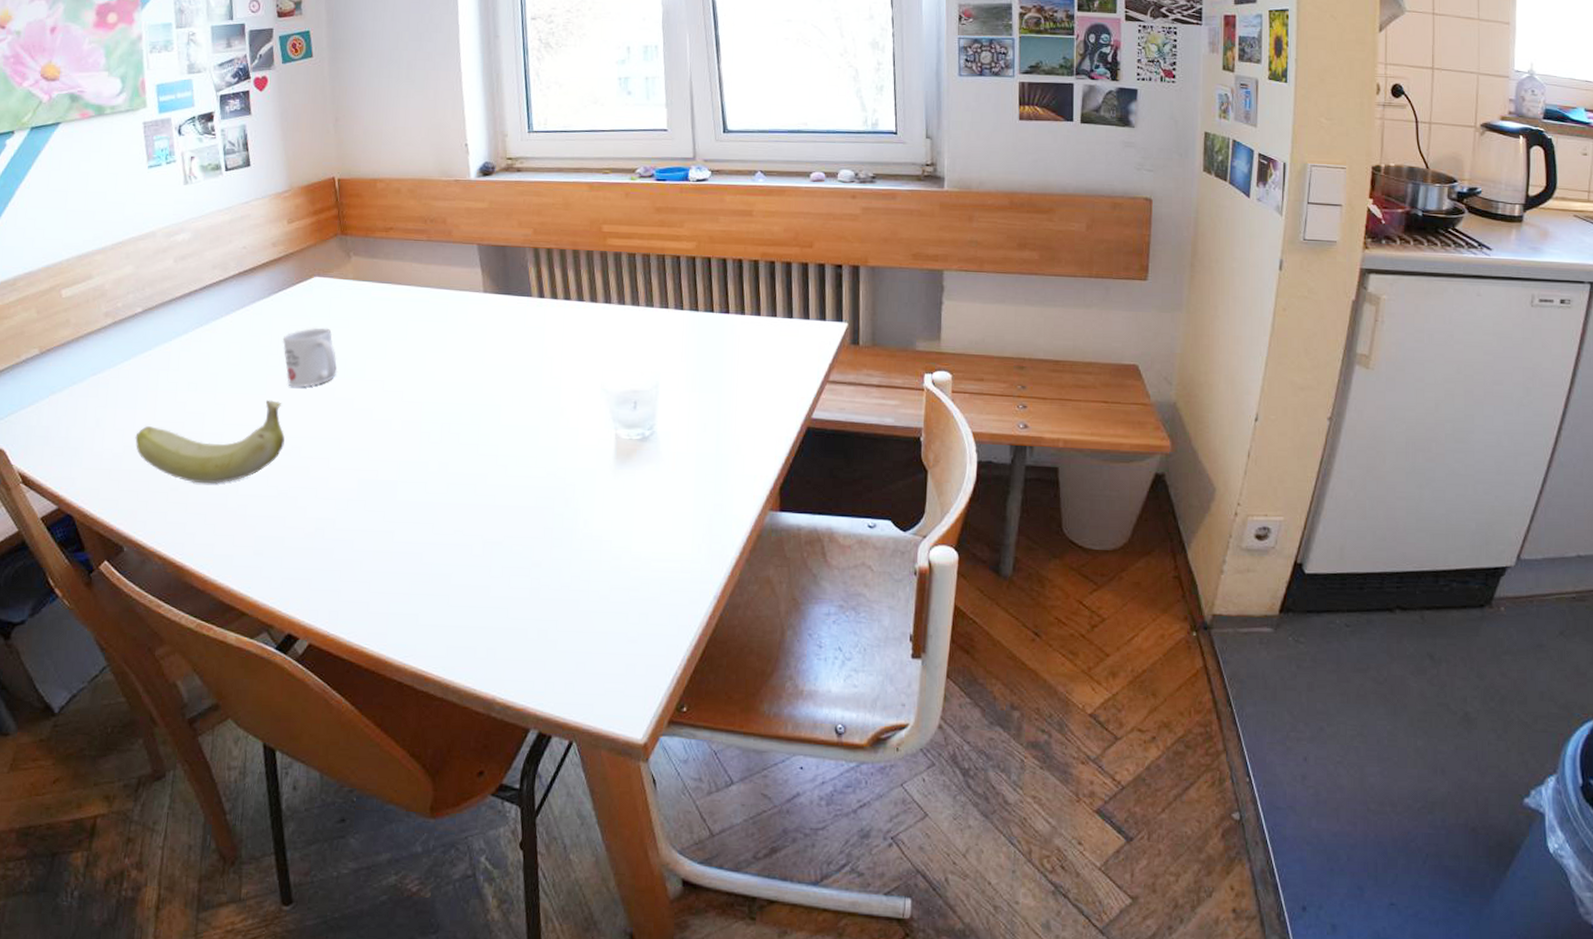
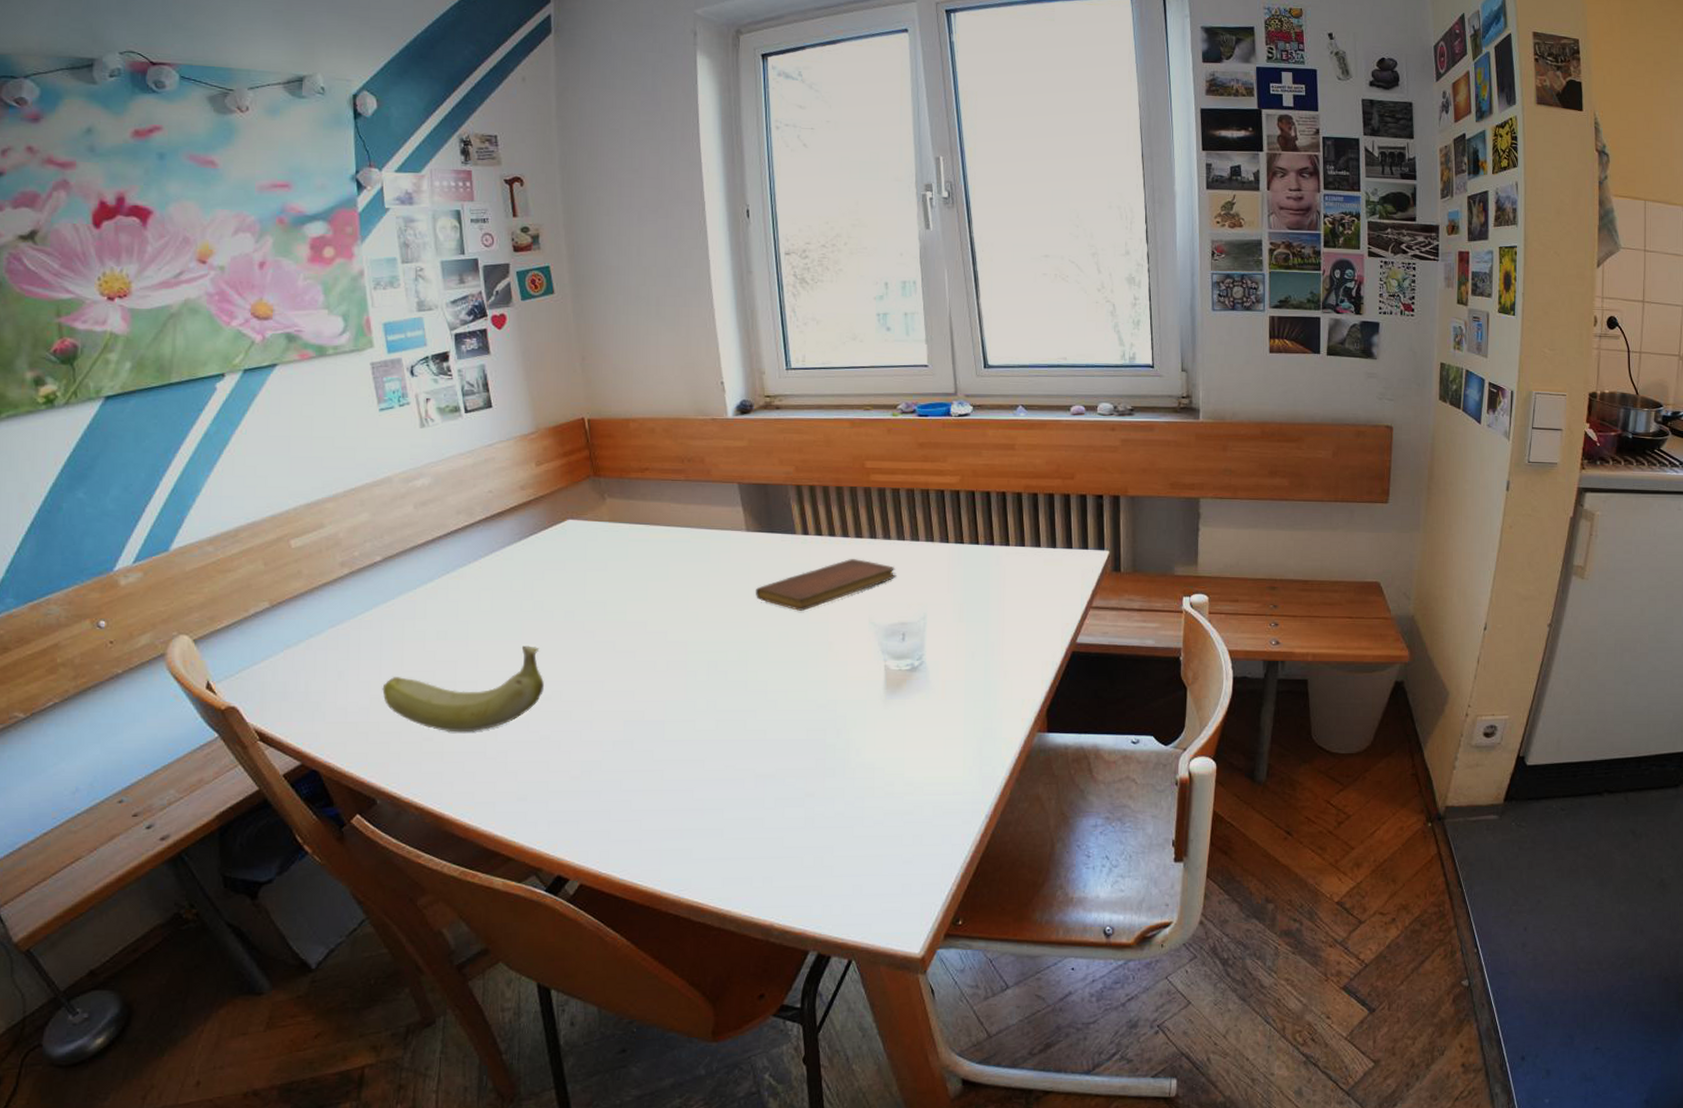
mug: present [282,328,337,388] -> none [536,571,596,632]
notebook: none [491,324,630,375] -> present [756,559,897,611]

